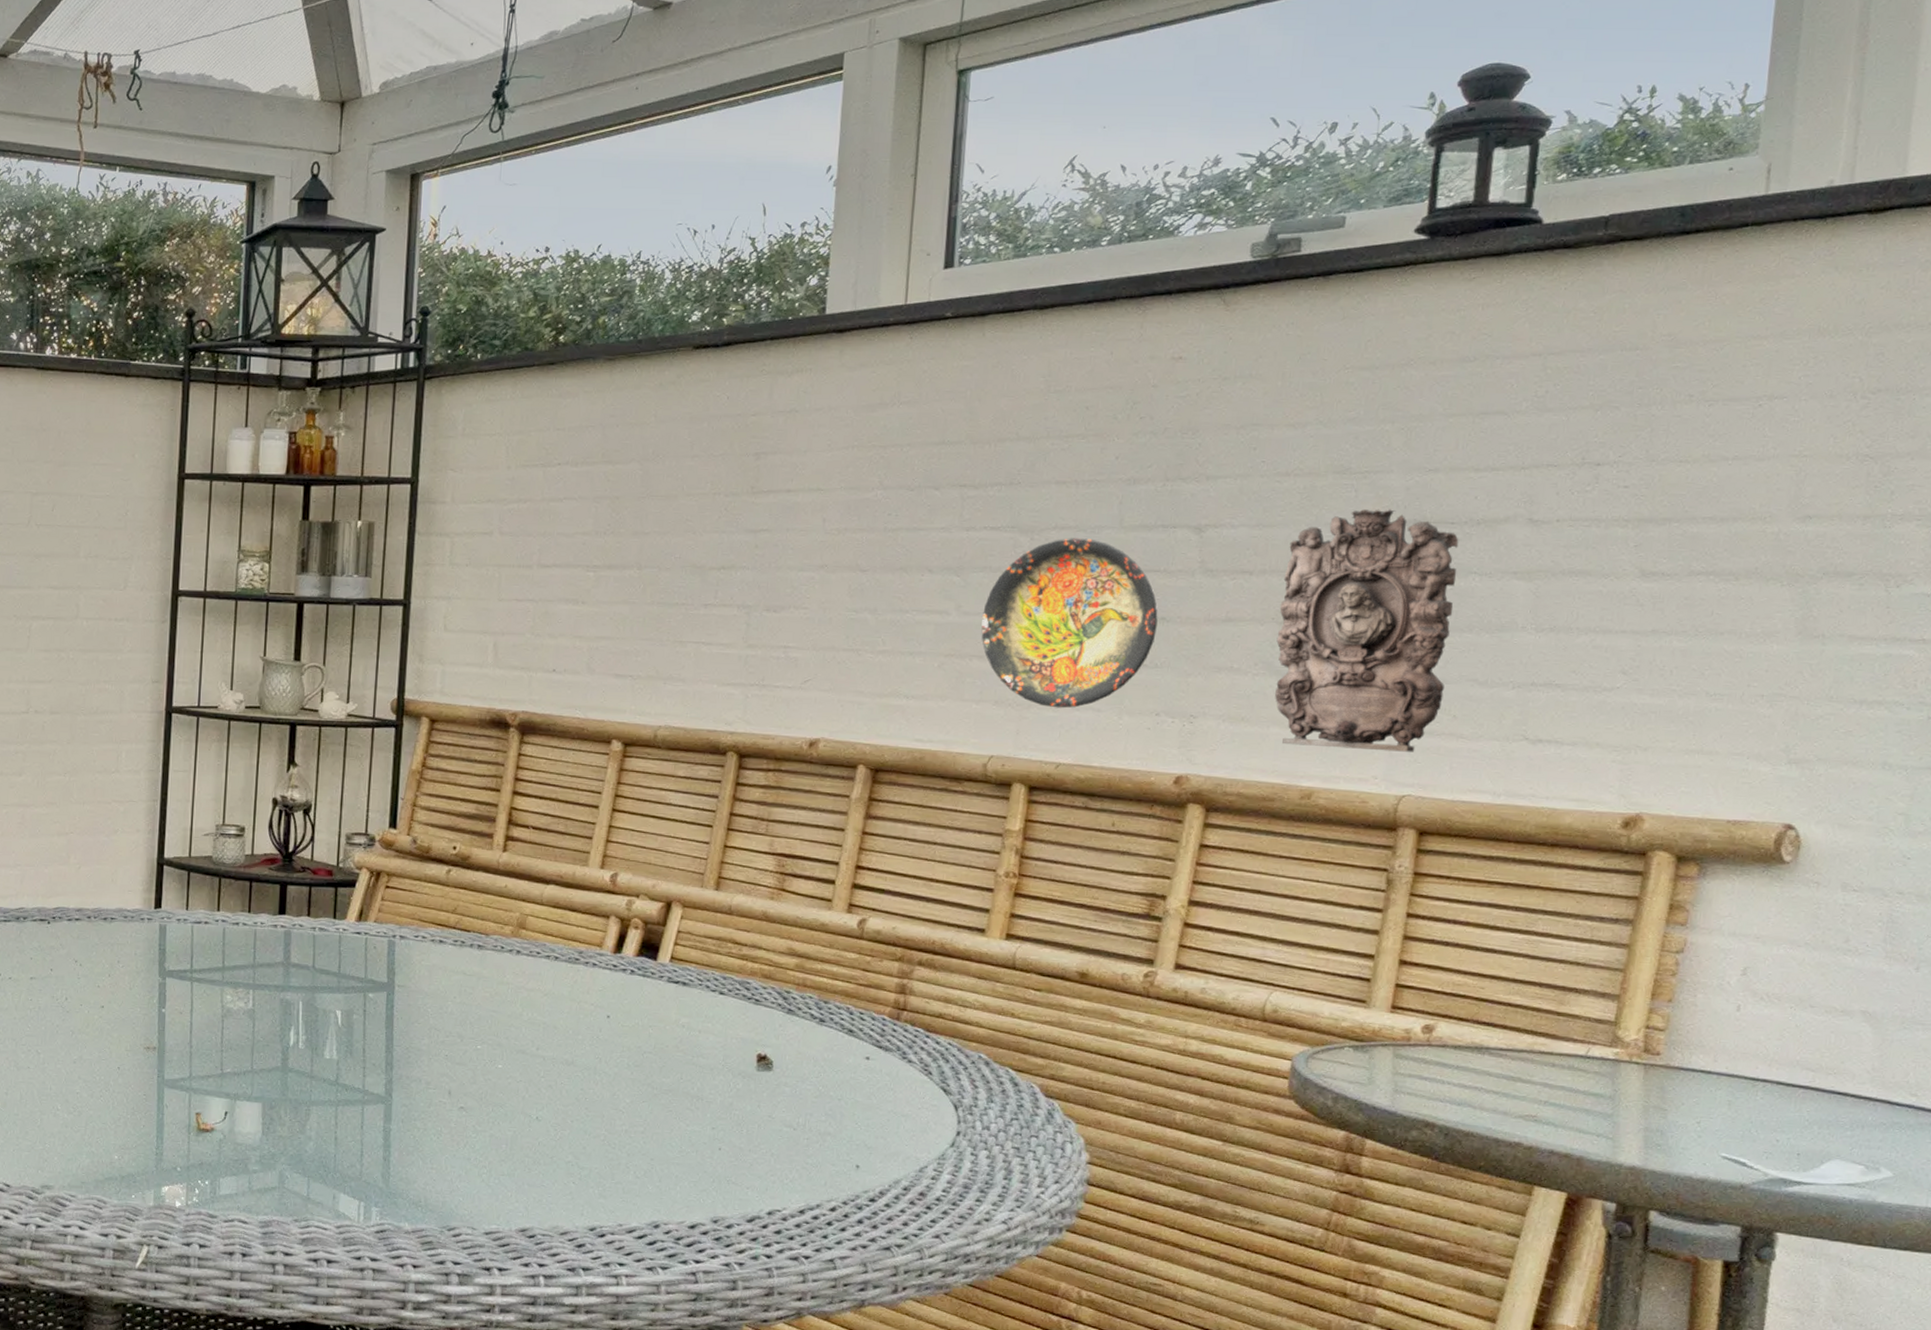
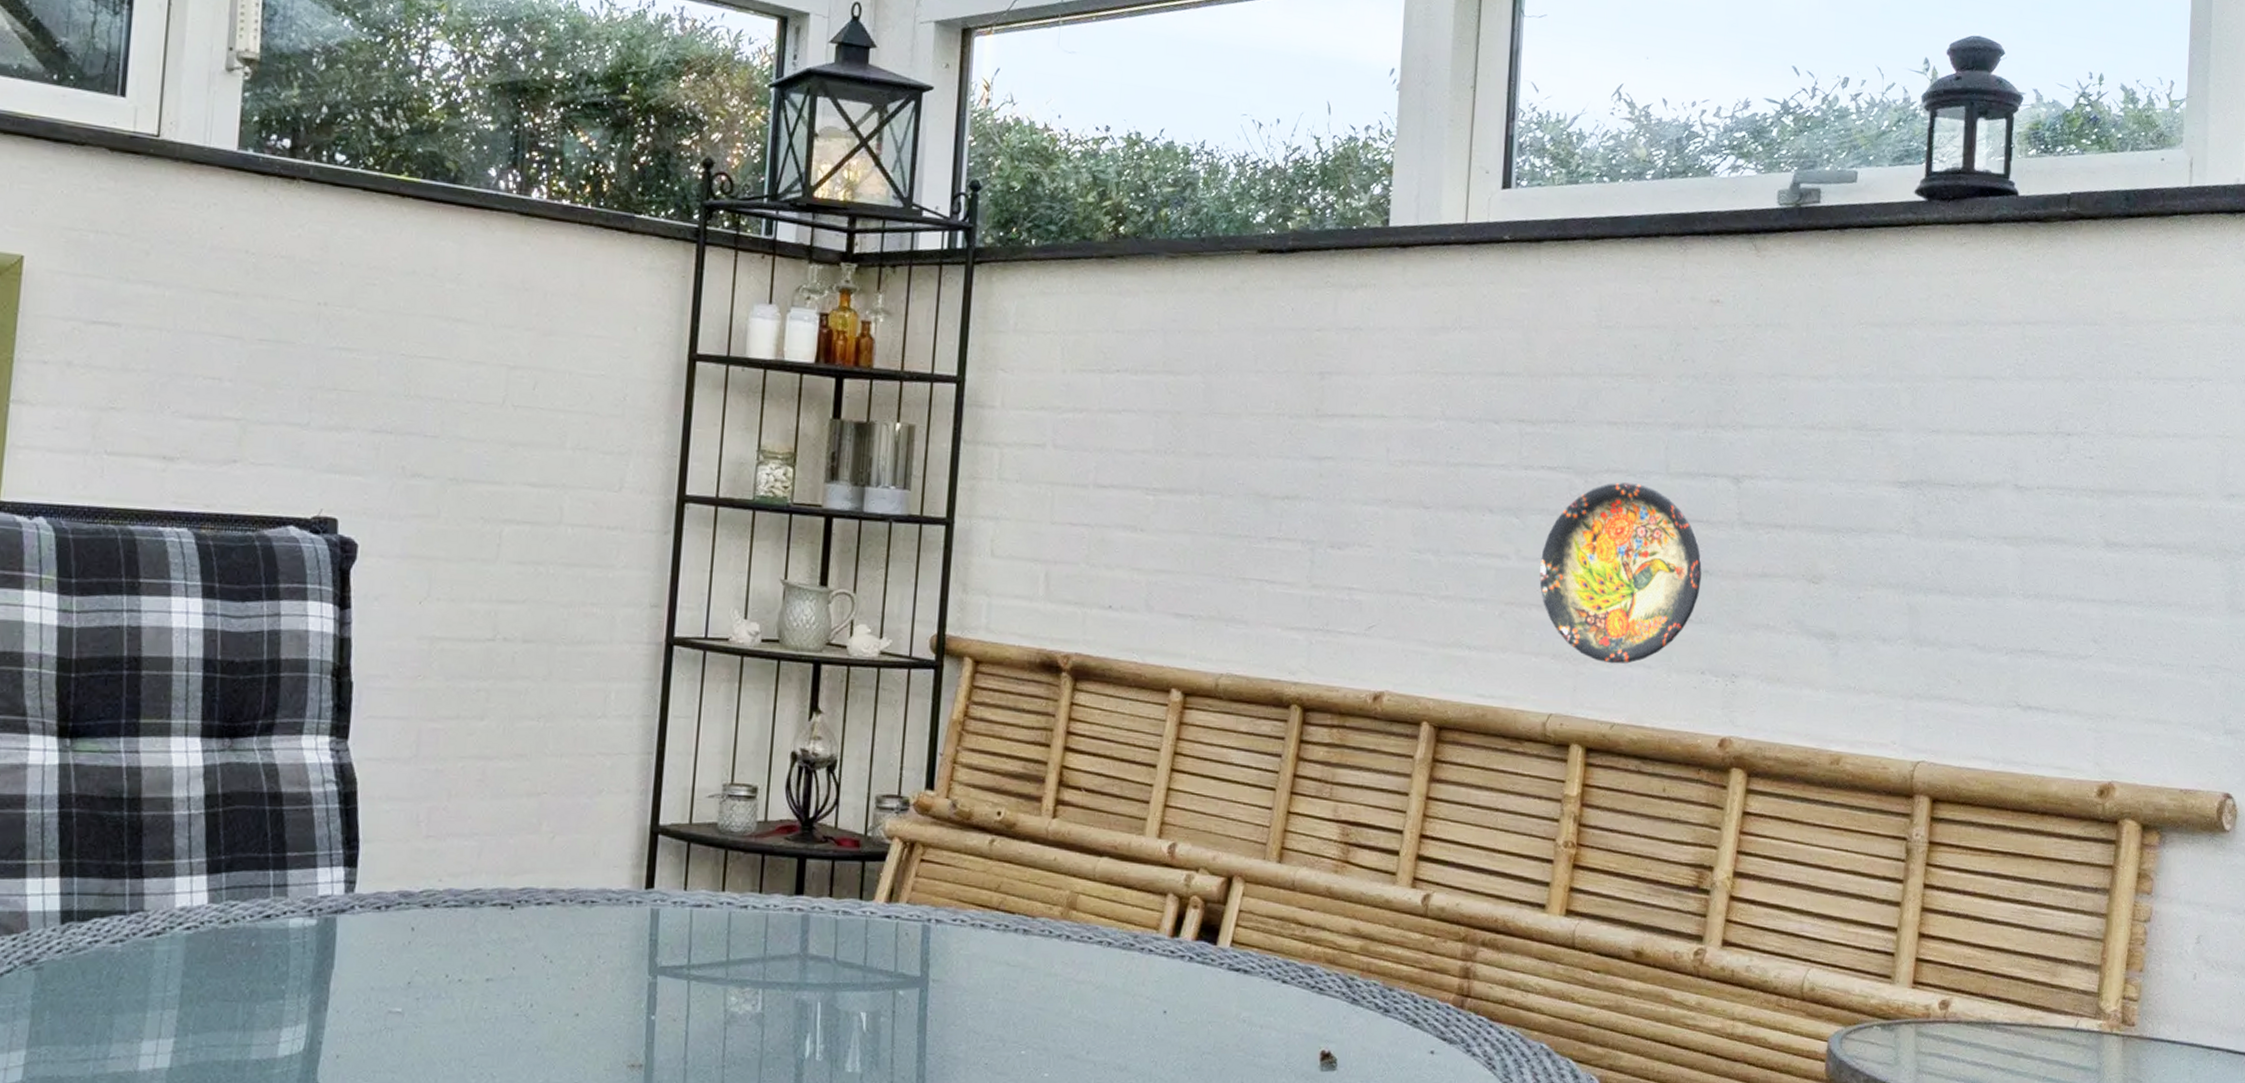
wall ornament: present [1275,509,1459,752] -> none [1806,467,1959,717]

